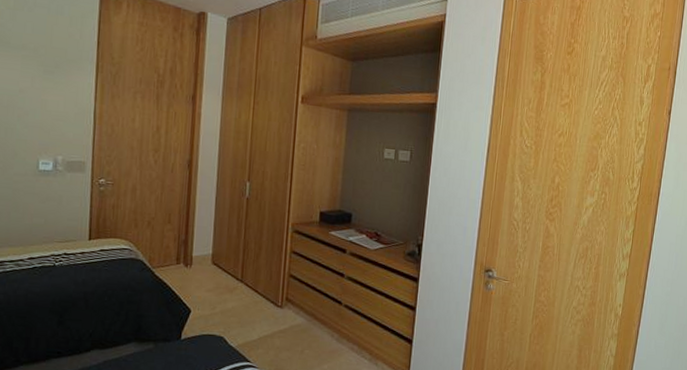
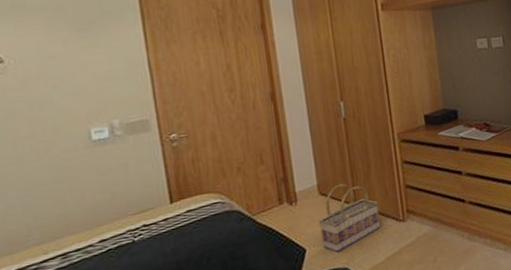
basket: none [205,258,262,320] -> present [318,183,381,252]

